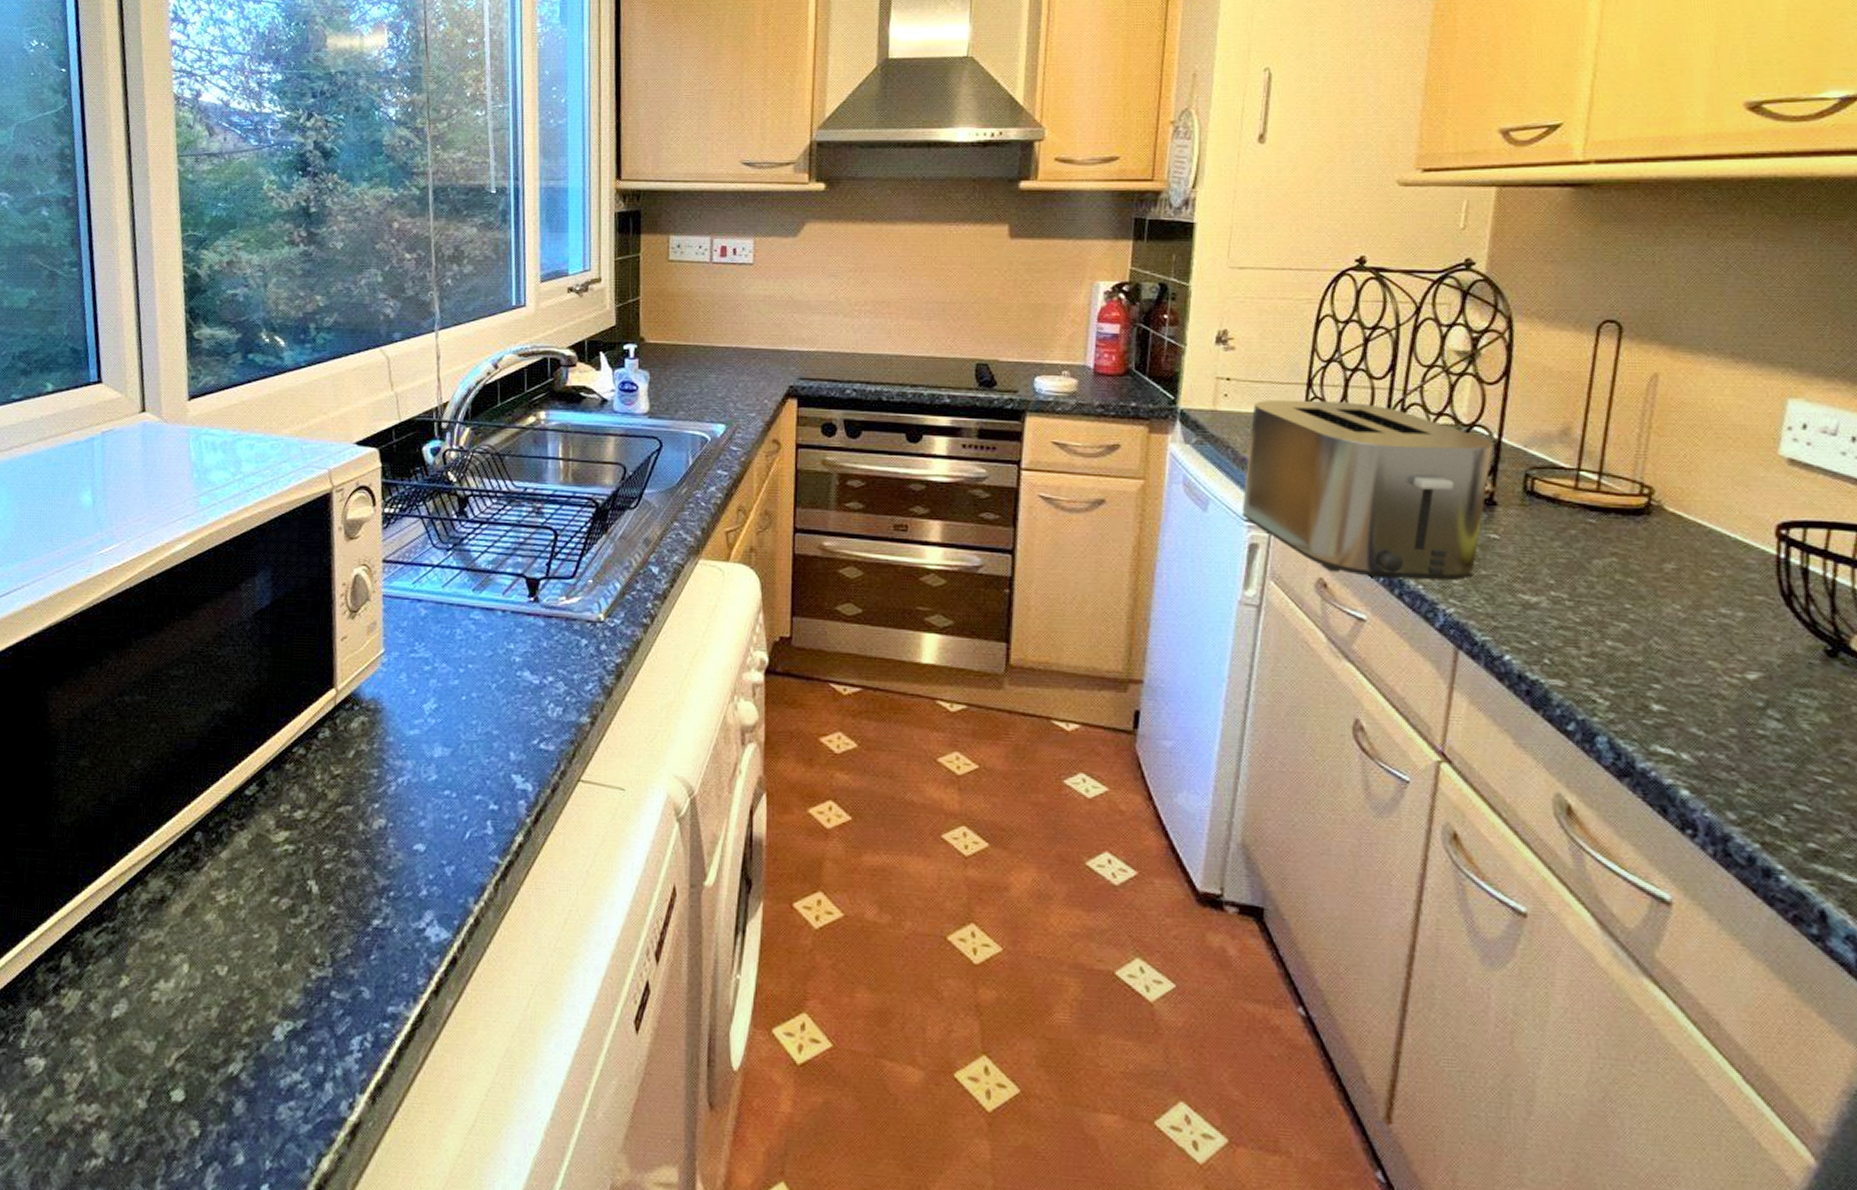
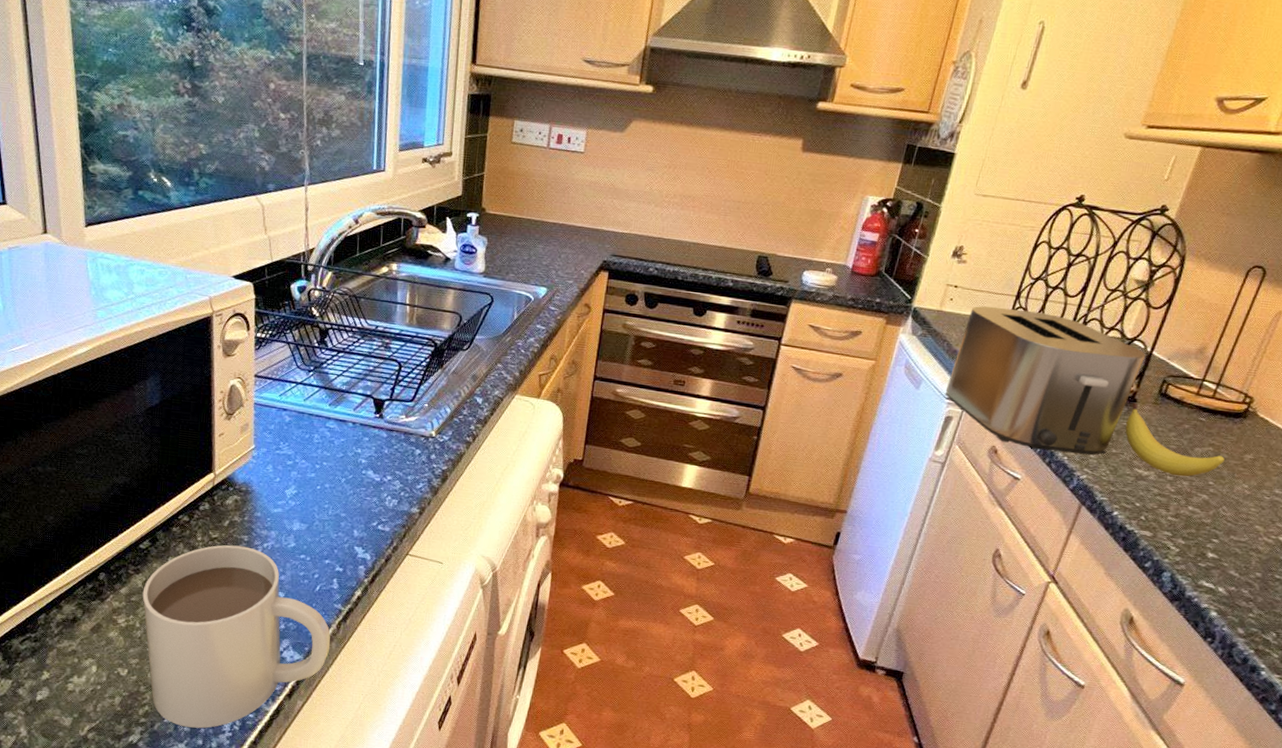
mug: none [247,783,487,1049] -> present [142,545,331,729]
banana: none [1490,506,1637,601] -> present [1125,402,1225,477]

